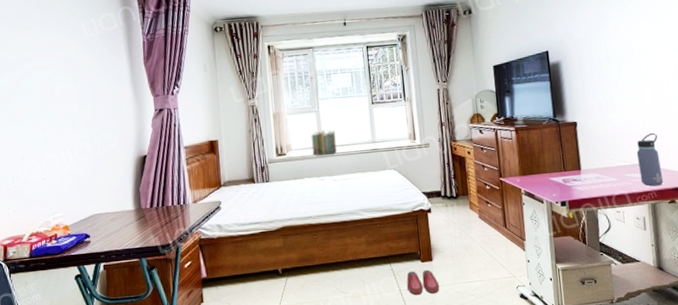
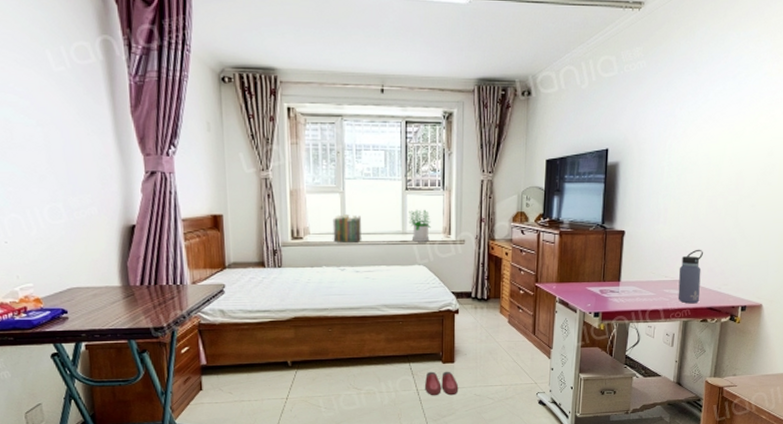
potted plant: none [376,119,397,149] -> present [409,209,431,242]

